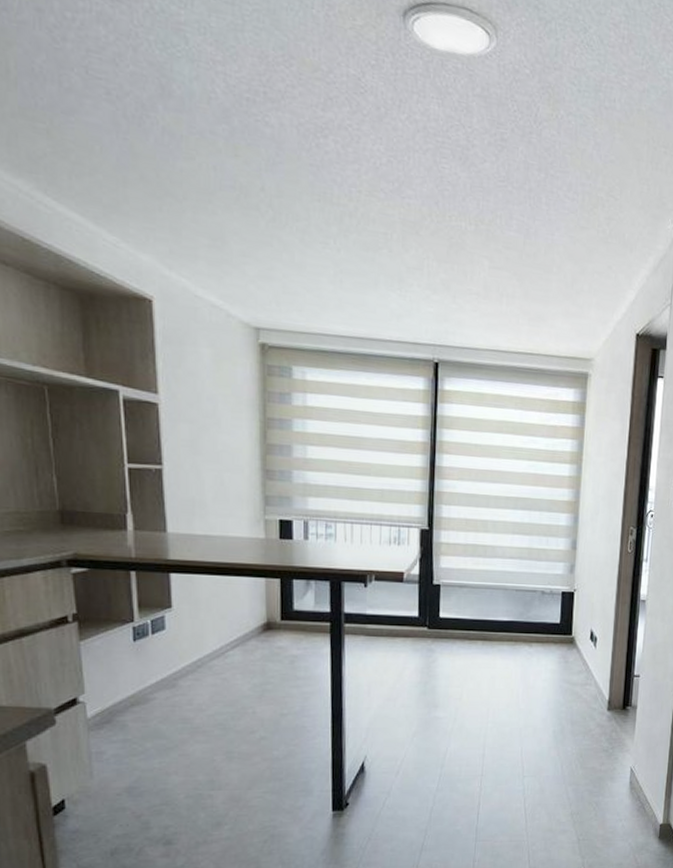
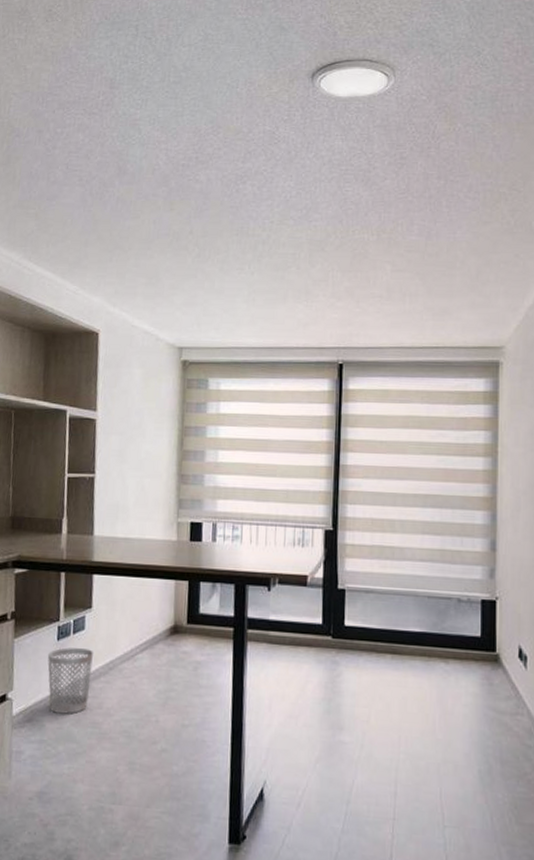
wastebasket: none [123,648,177,713] -> present [47,647,93,714]

